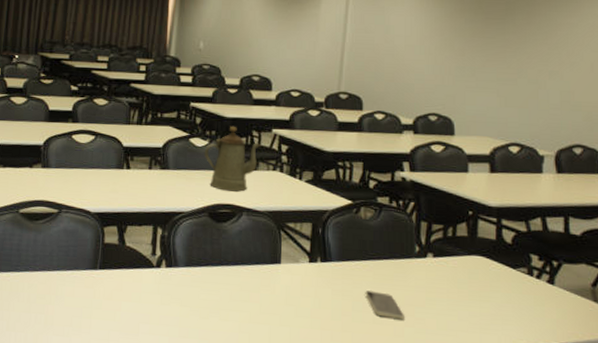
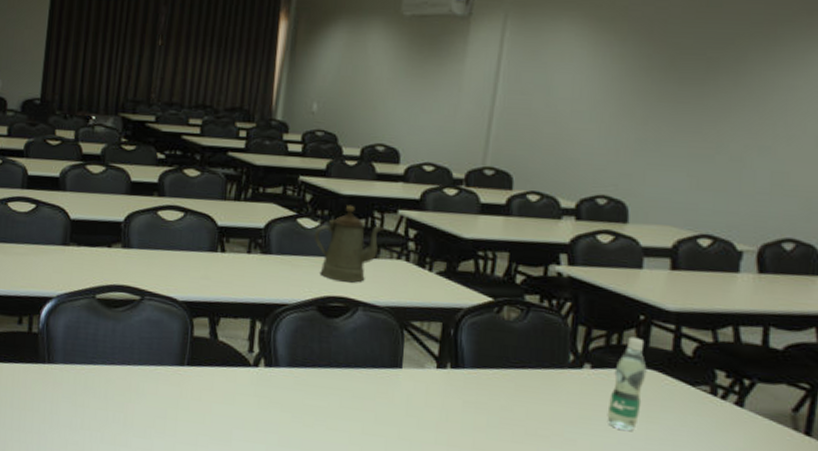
mobile phone: present [365,291,404,320] -> none [503,404,551,440]
bottle: none [448,229,477,310] -> present [607,336,647,432]

